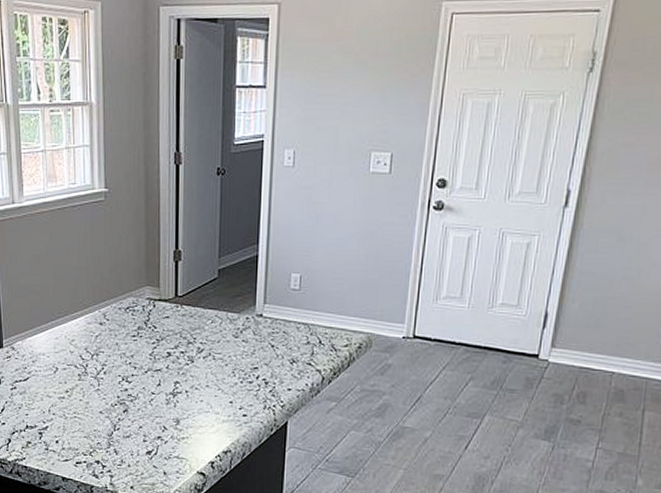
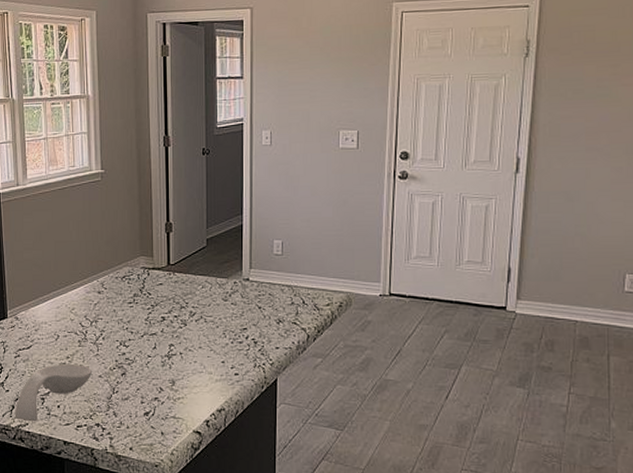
spoon rest: none [11,398,92,457] -> present [14,364,92,422]

